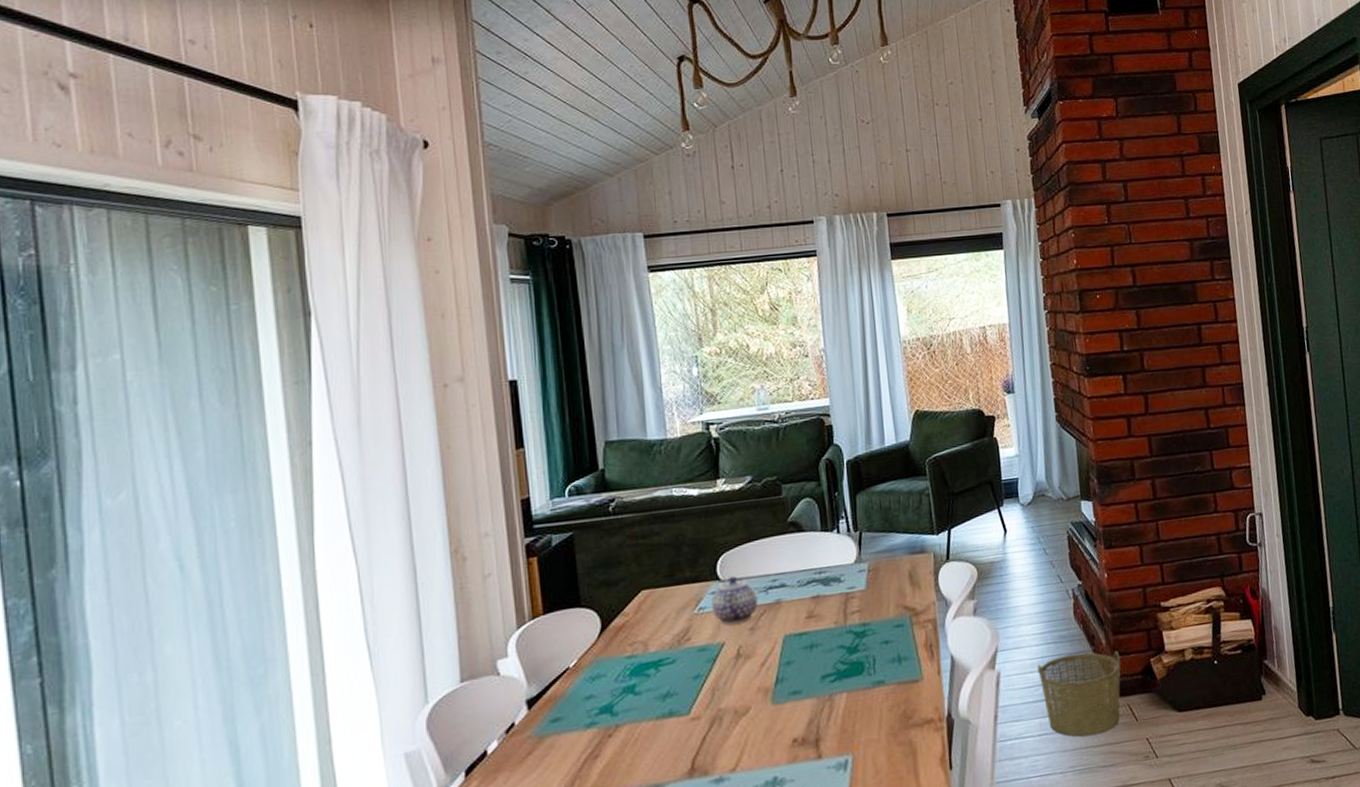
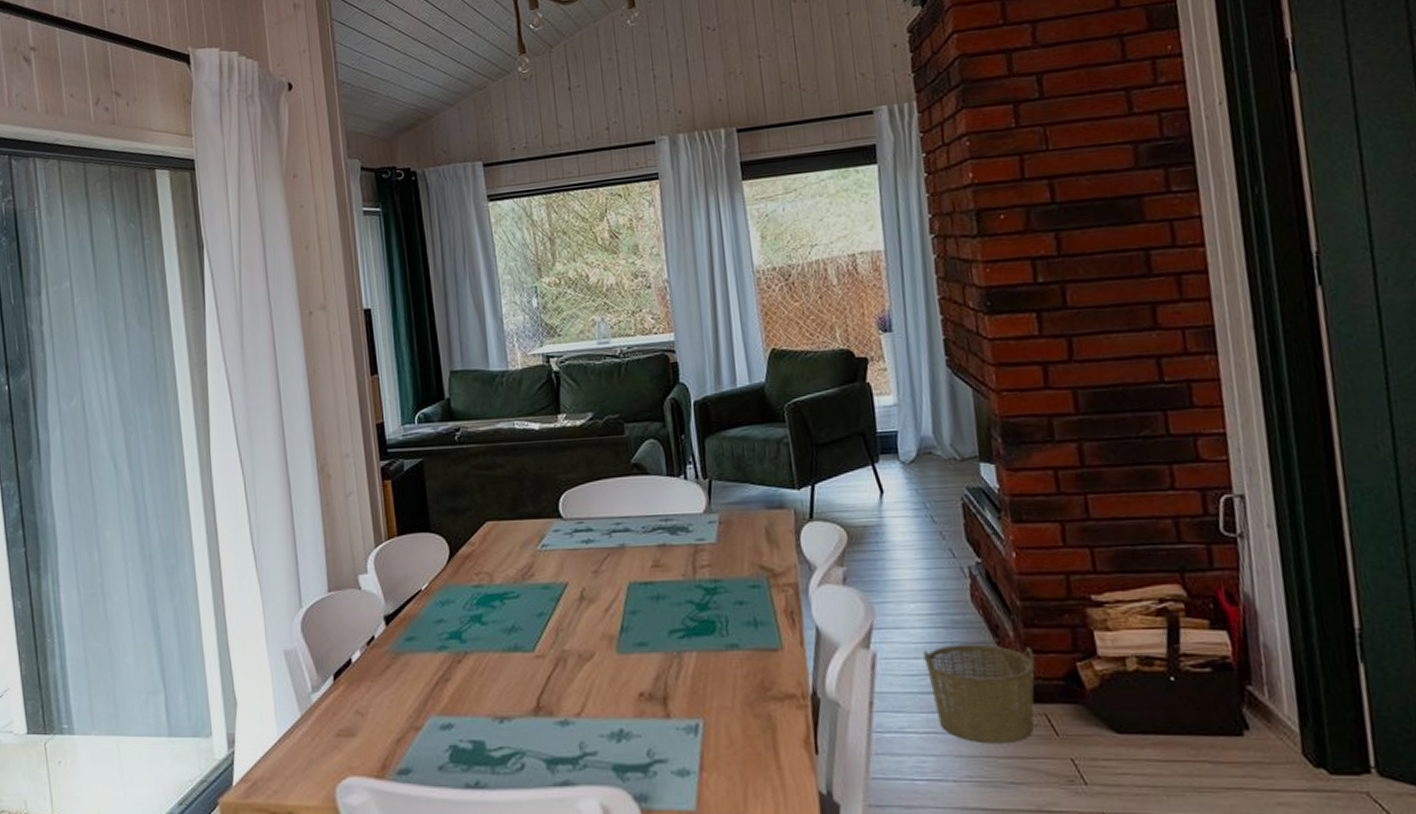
teapot: present [711,575,758,625] -> none [553,514,602,565]

